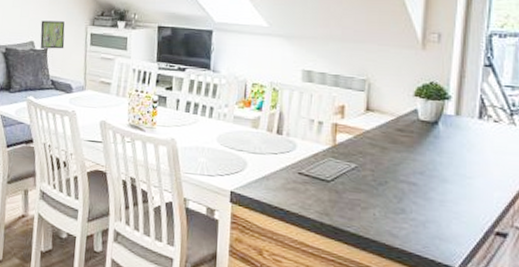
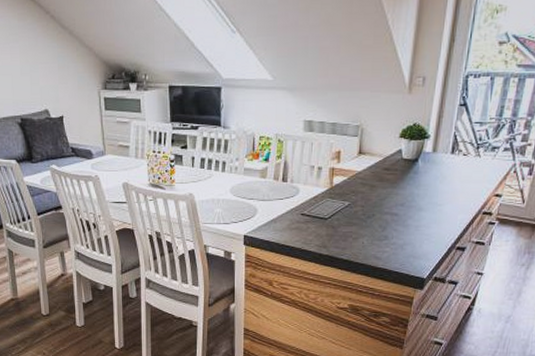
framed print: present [40,20,65,49] -> none [53,87,80,116]

